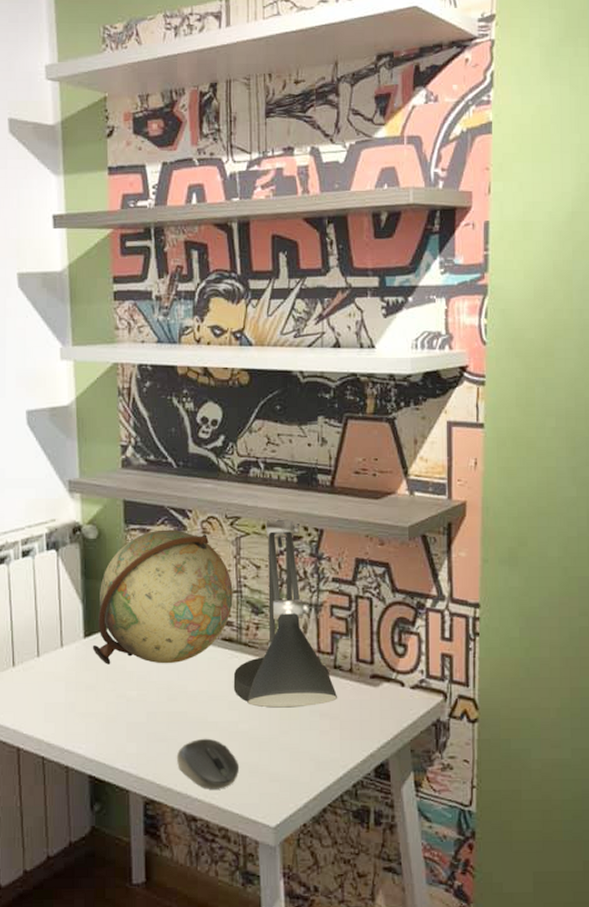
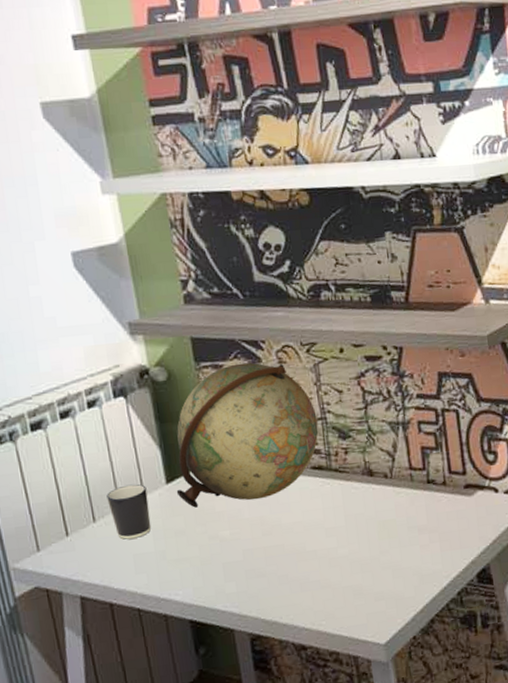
mug: none [28,634,65,687] -> present [106,484,152,540]
computer mouse: present [176,738,240,789] -> none [278,567,344,617]
desk lamp: present [233,520,338,708] -> none [327,340,435,530]

